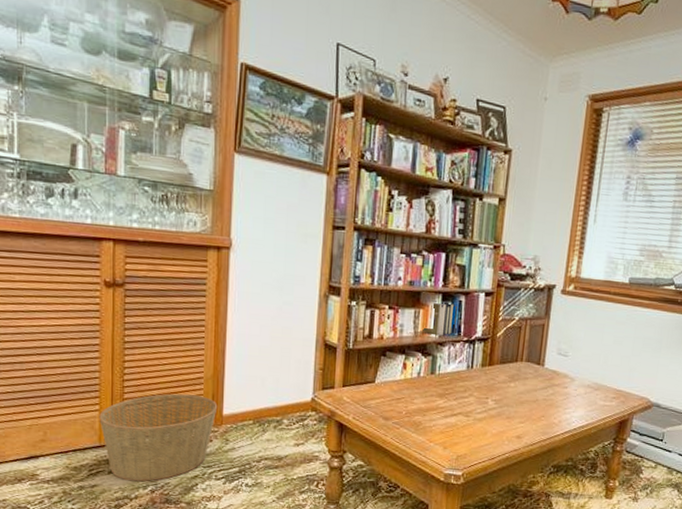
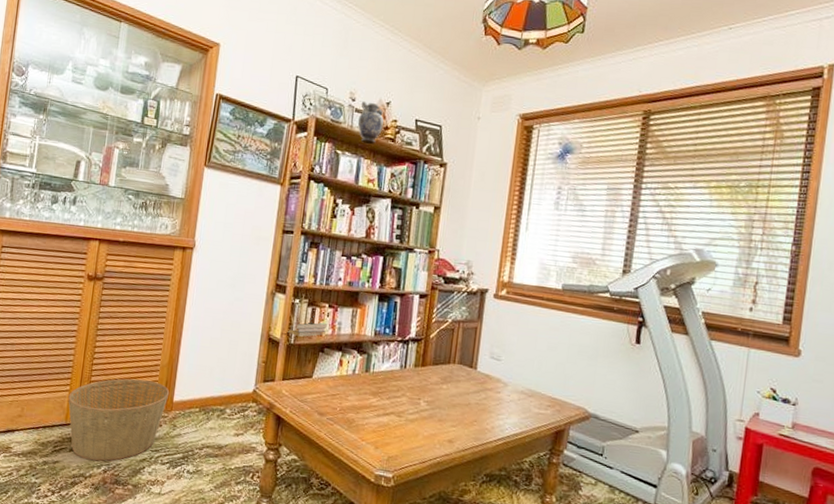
books: none [343,318,389,341] -> present [285,316,328,337]
decorative vase: none [411,76,442,128] -> present [357,101,385,145]
books: present [422,300,460,336] -> none [359,301,395,335]

